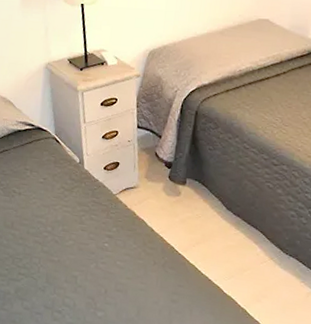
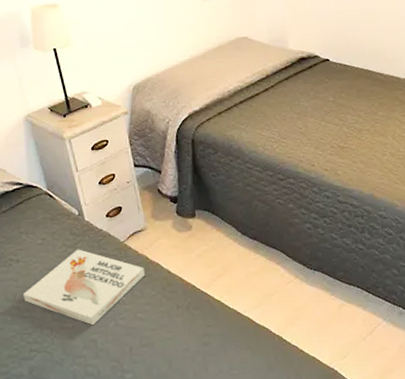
book: none [20,193,130,264] -> present [23,249,145,326]

